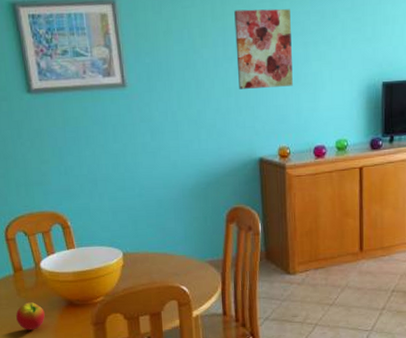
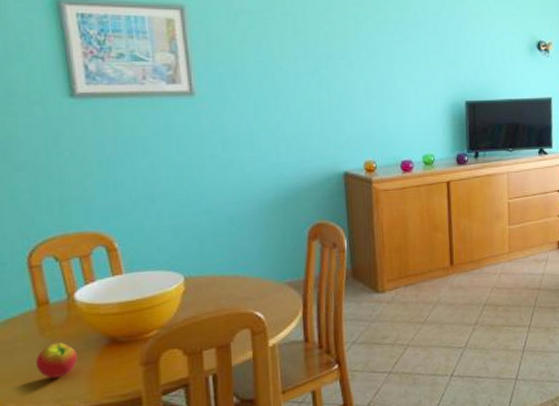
wall art: present [234,8,293,89] -> none [316,26,378,103]

